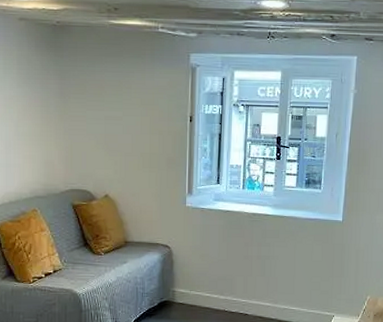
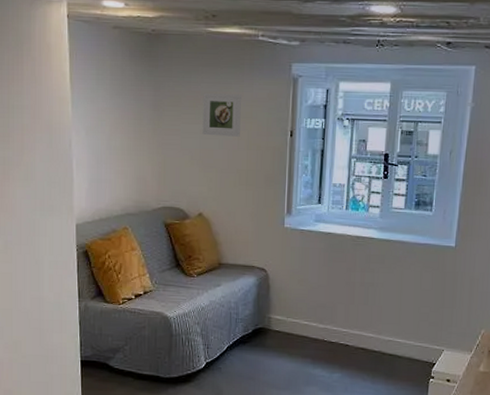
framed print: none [107,81,143,122] -> present [202,92,241,137]

